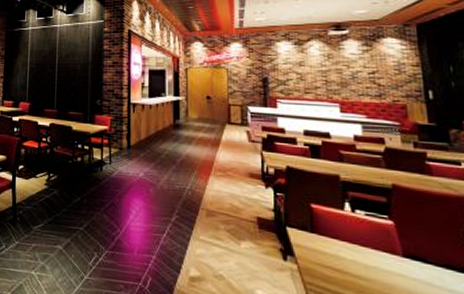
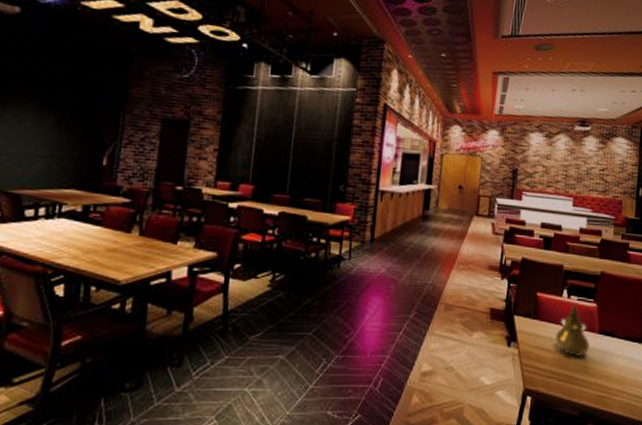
teapot: none [343,218,394,282] -> present [555,303,590,356]

